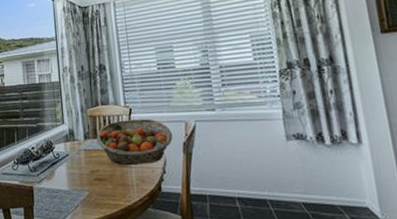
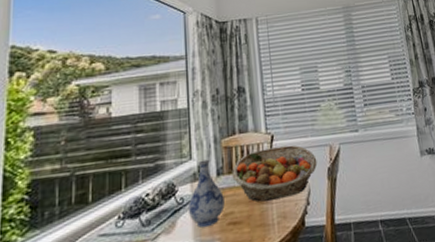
vase: none [62,125,91,179] -> present [187,159,225,228]

